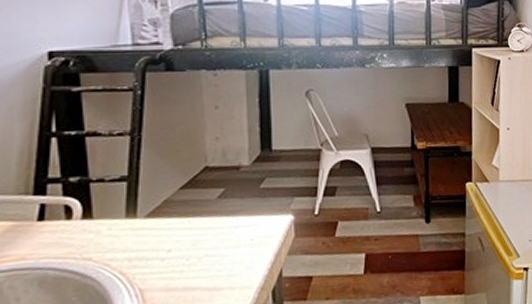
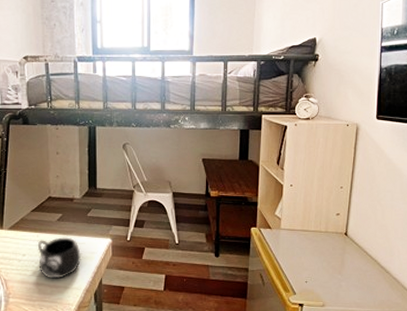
mug: none [189,219,254,279] -> present [37,237,82,279]

